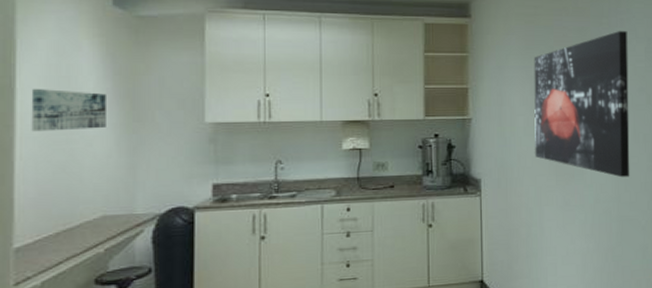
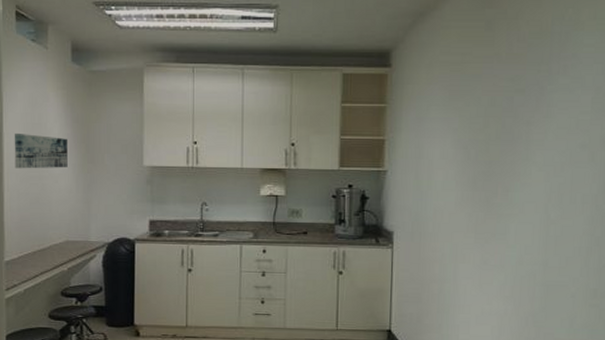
wall art: present [534,30,630,178] -> none [453,78,572,241]

